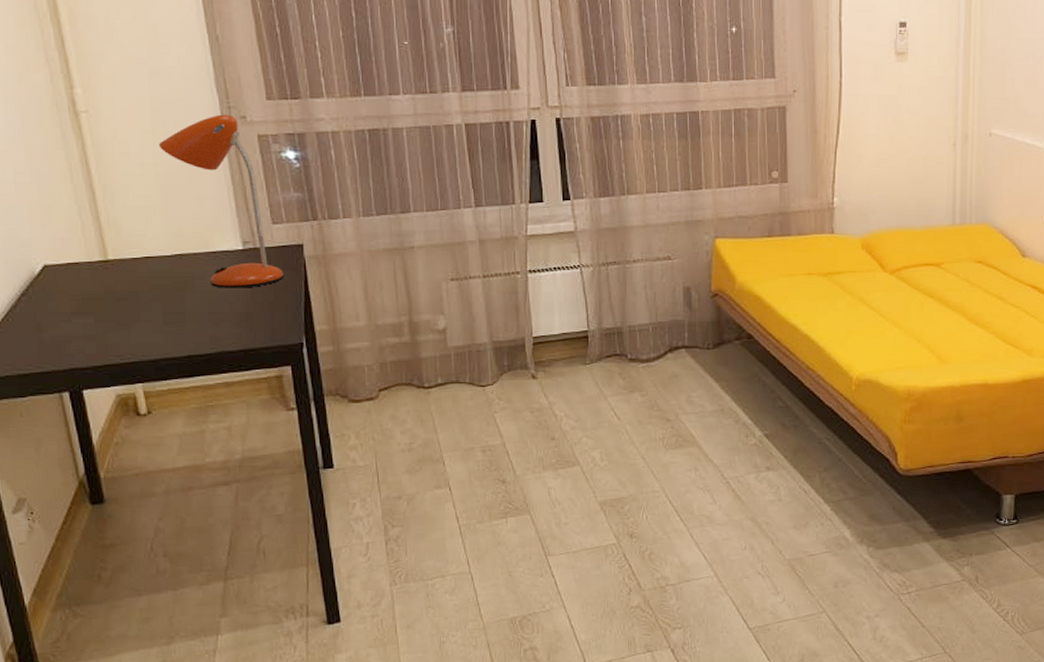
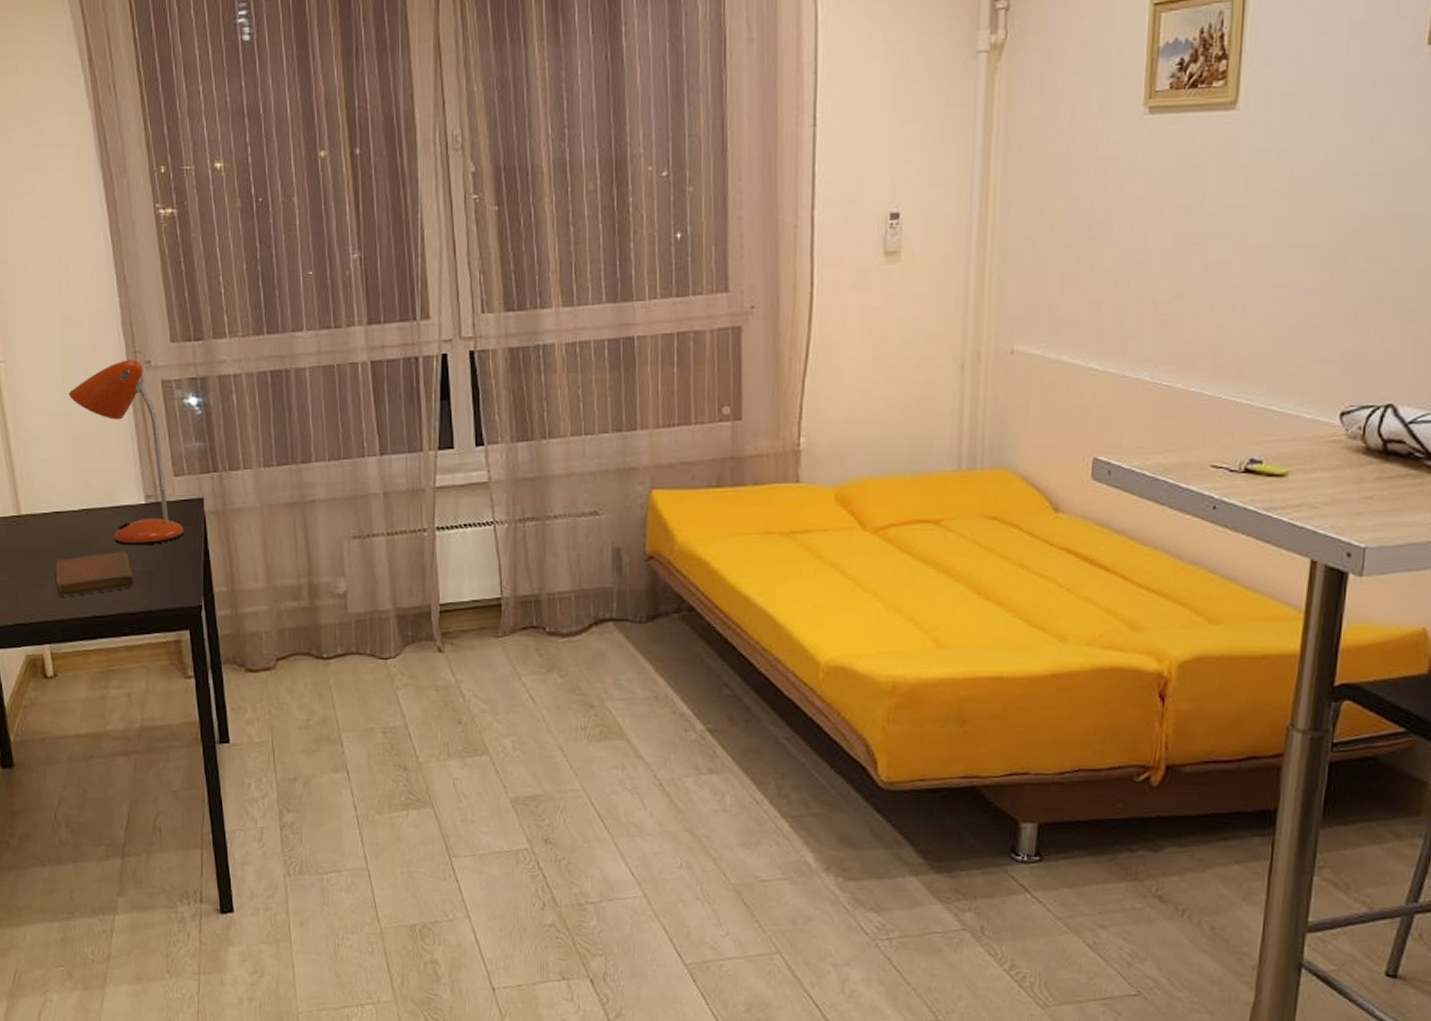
notebook: none [148,295,232,338] -> present [56,552,134,597]

